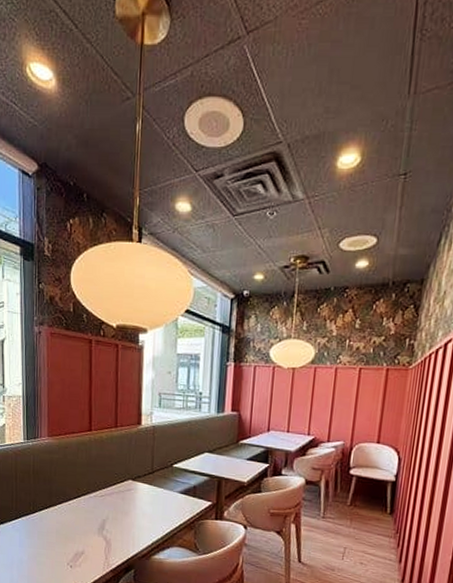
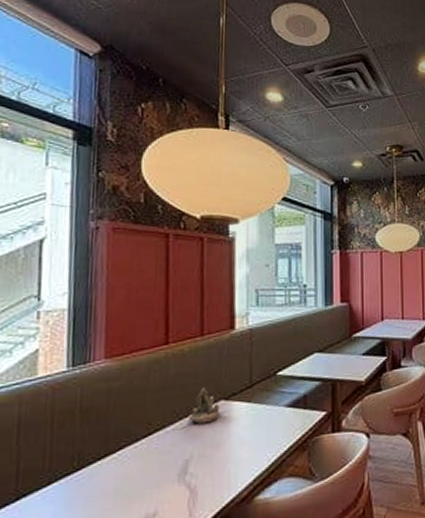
succulent planter: none [106,467,129,496] -> present [189,386,221,424]

